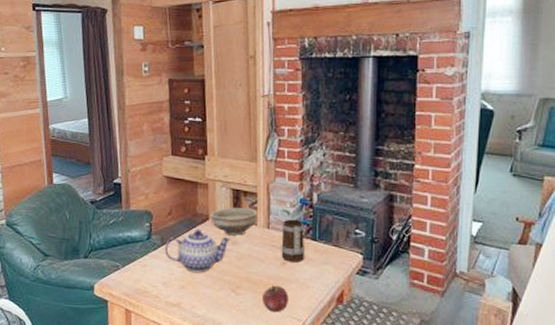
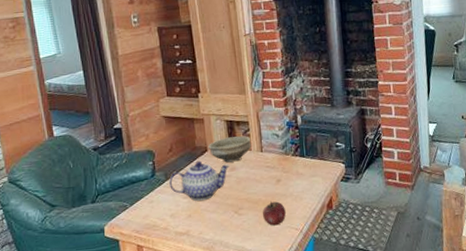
mug: present [281,219,305,262] -> none [274,140,296,179]

